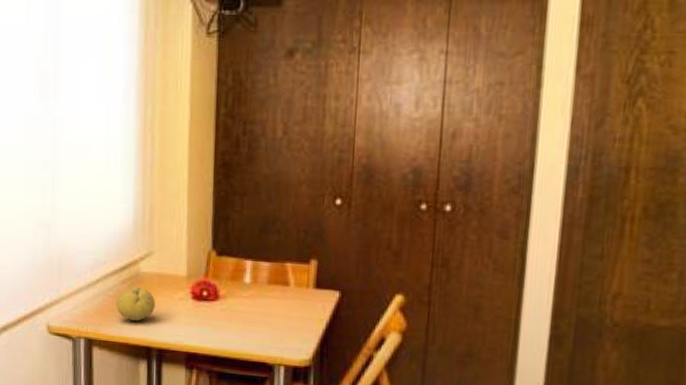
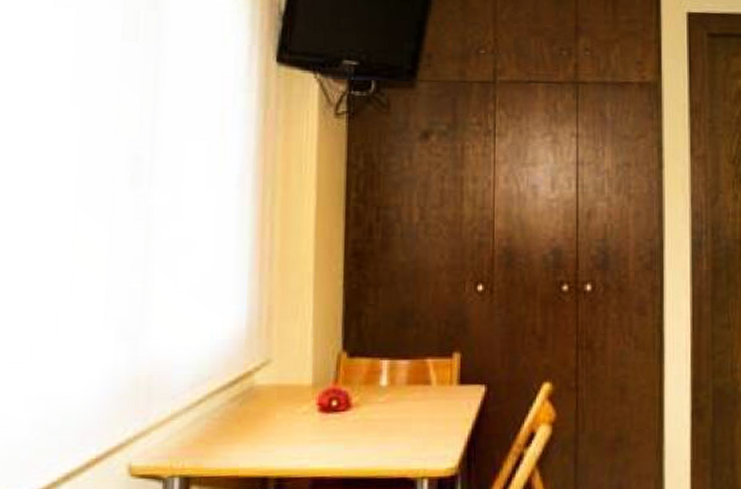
fruit: present [116,287,155,322] -> none [223,404,273,447]

